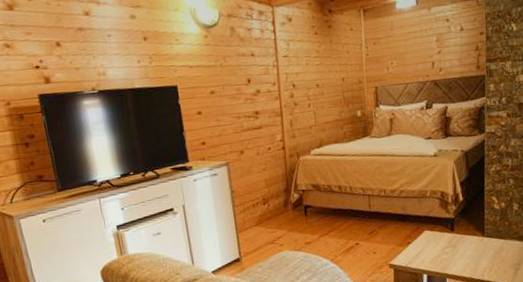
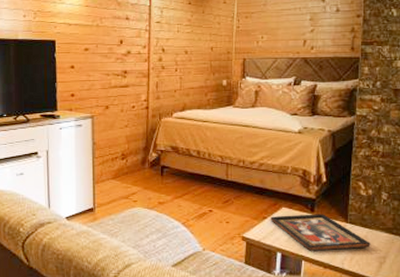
decorative tray: none [414,231,506,268] -> present [270,214,371,251]

